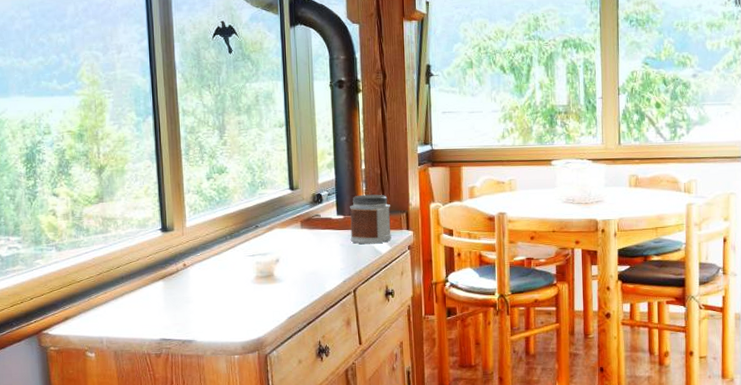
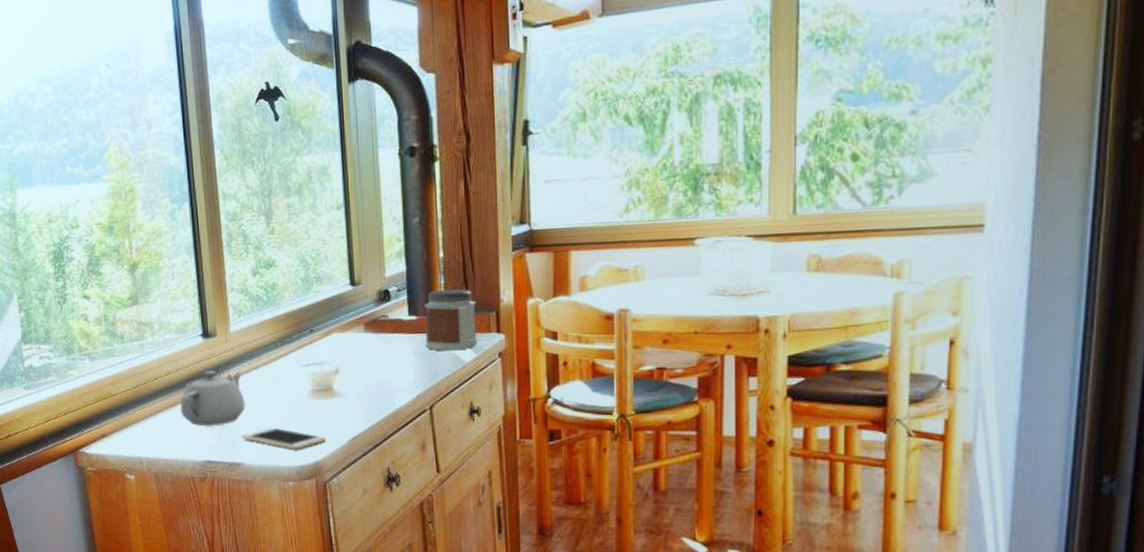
teapot: none [139,259,198,309] -> present [180,370,246,426]
cell phone: none [194,308,267,327] -> present [241,427,326,449]

